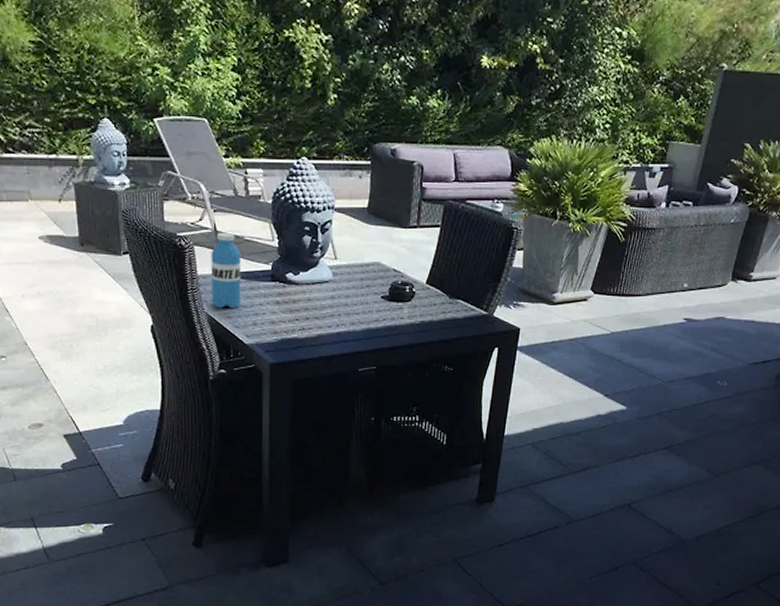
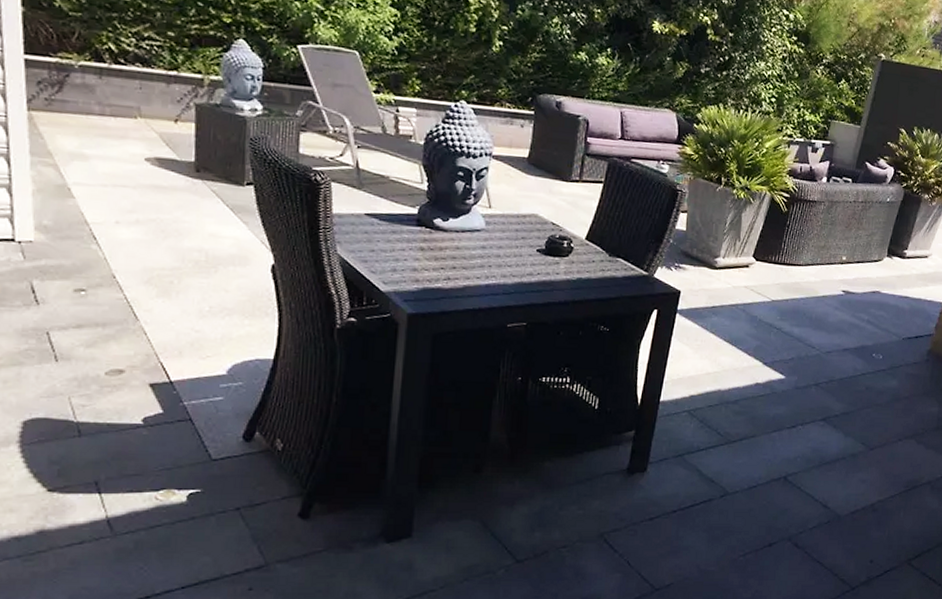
water bottle: present [211,232,241,309] -> none [347,170,384,253]

